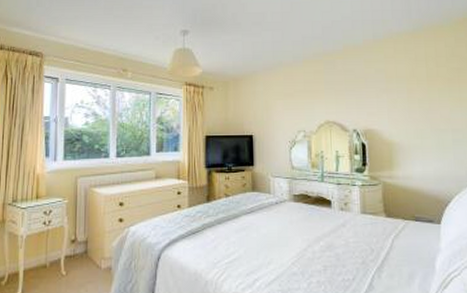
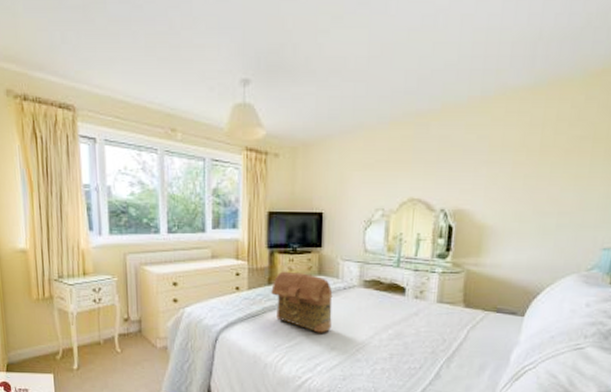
handbag: none [210,189,267,247] -> present [271,271,333,333]

